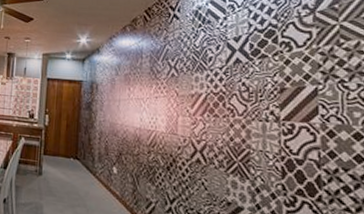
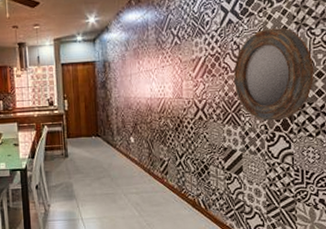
home mirror: none [242,74,349,183] -> present [234,28,313,121]

